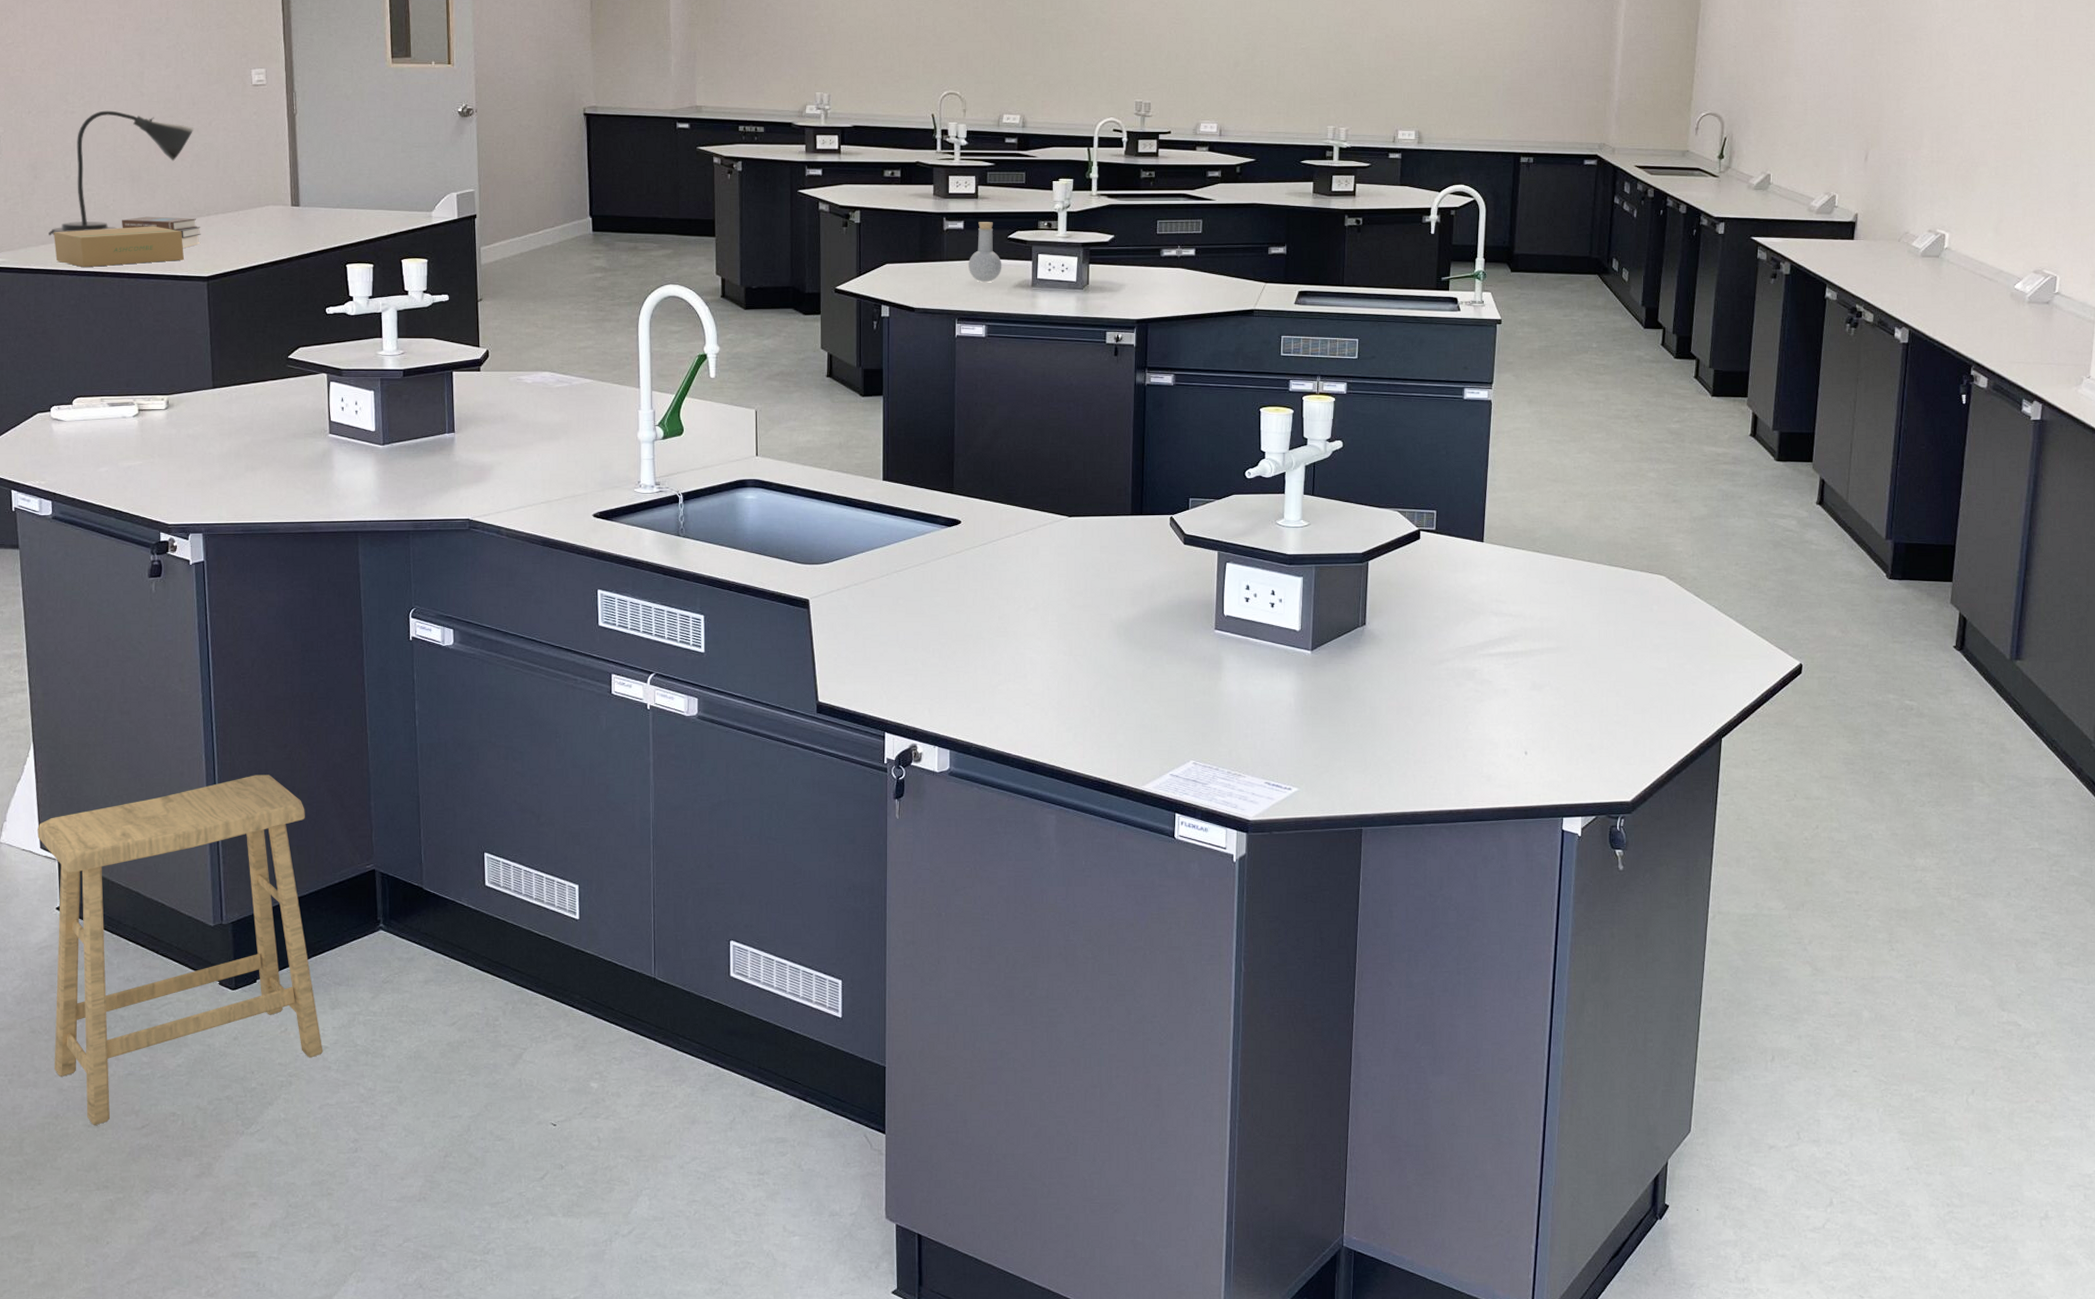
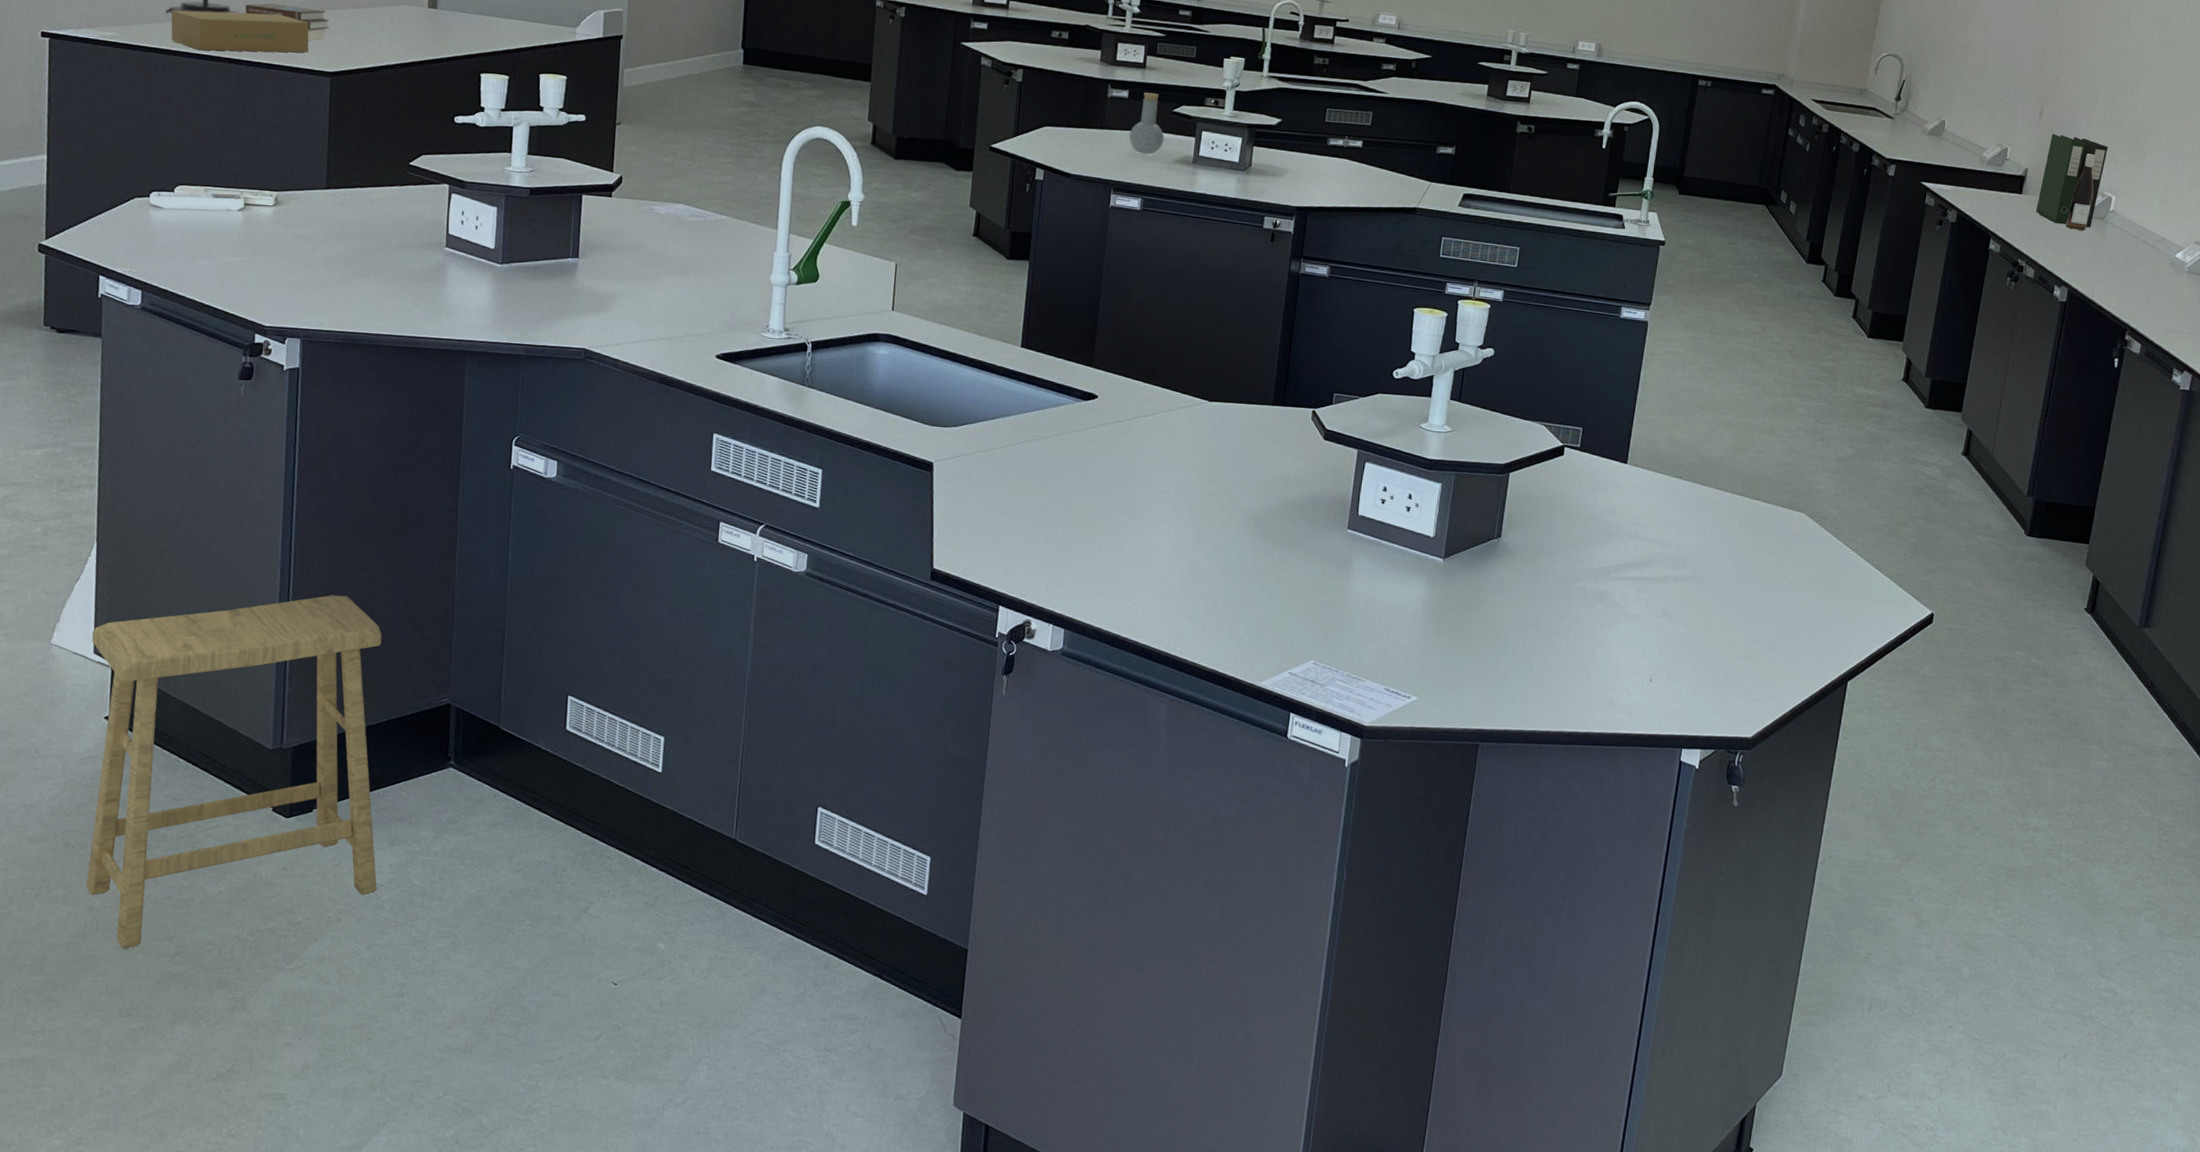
binder: none [1869,176,1937,267] -> present [2035,133,2108,228]
bottle: none [1900,193,1926,270] -> present [2065,153,2096,231]

